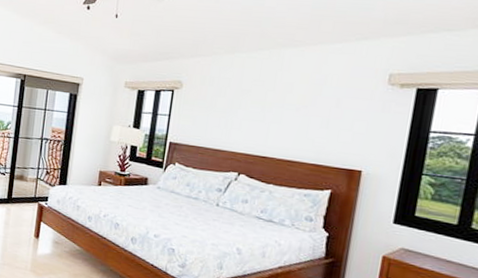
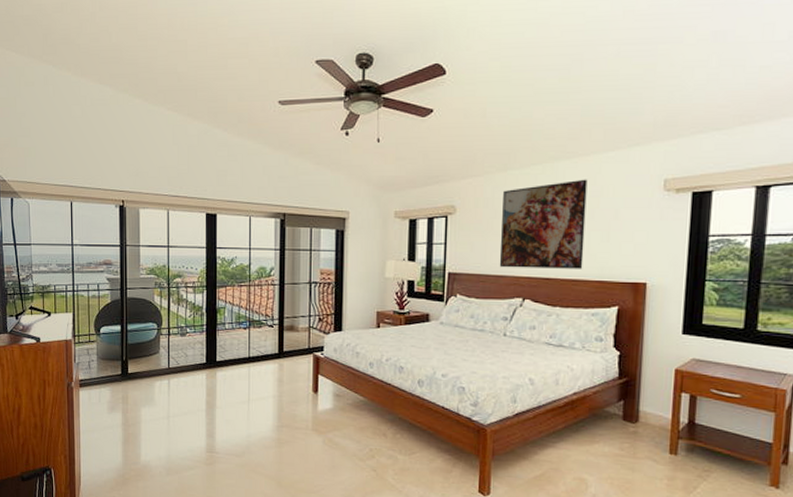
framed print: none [218,67,313,151] -> present [499,179,588,269]

